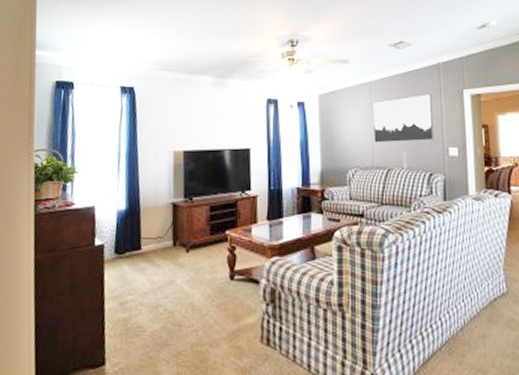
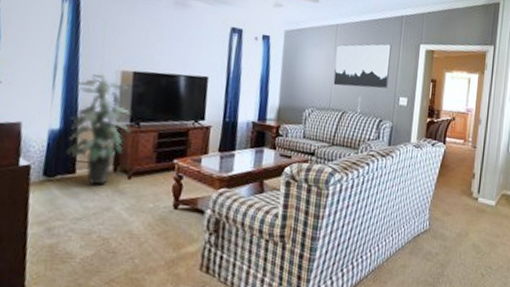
indoor plant: none [133,157,185,260] -> present [67,74,131,186]

